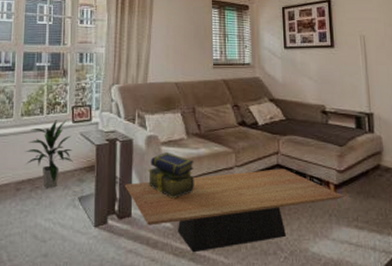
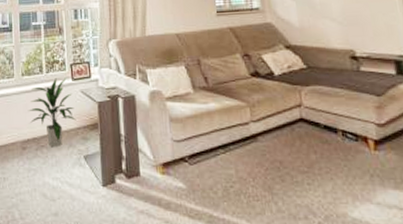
coffee table: present [124,168,343,253] -> none [130,123,387,215]
stack of books: present [147,152,194,199] -> none [153,108,206,157]

